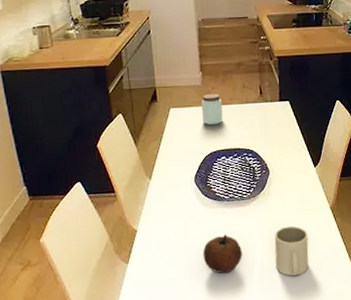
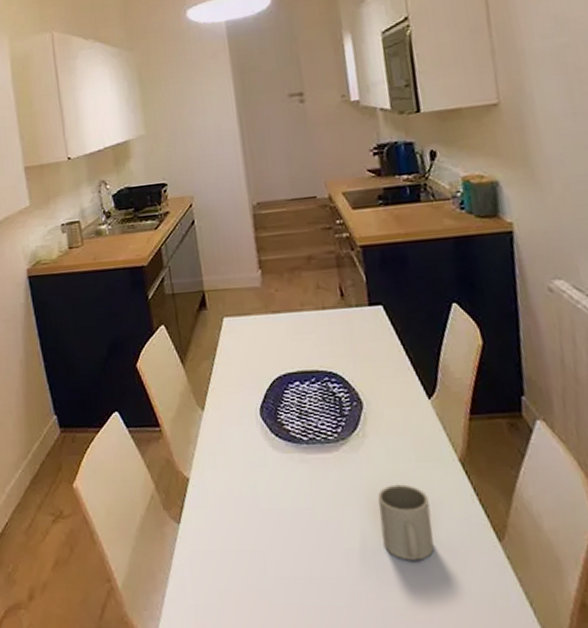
peanut butter: present [201,93,223,126] -> none [263,296,293,340]
fruit: present [202,234,243,274] -> none [277,490,334,549]

